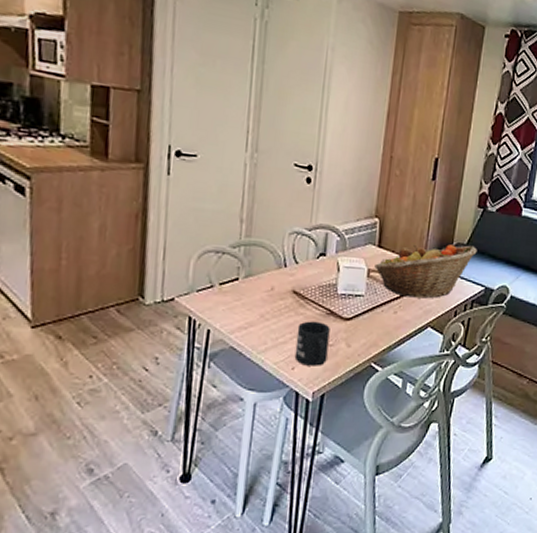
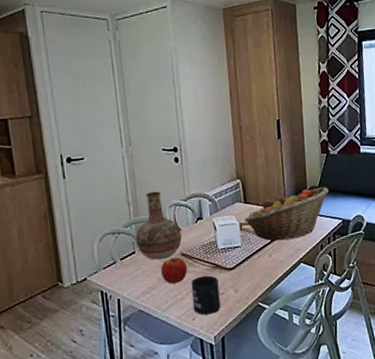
vase: none [241,211,298,294] -> present [135,191,182,260]
apple: none [264,294,297,324] -> present [160,257,187,284]

